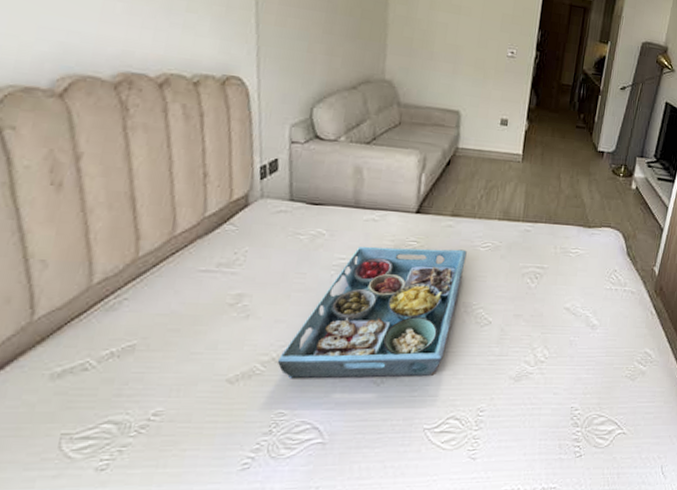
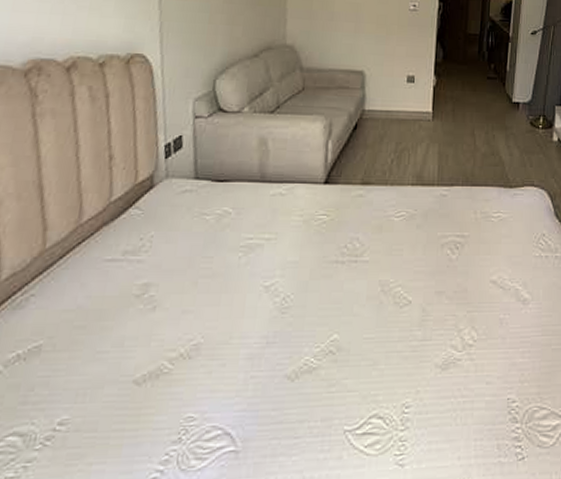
serving tray: present [277,246,467,379] -> none [185,221,380,377]

